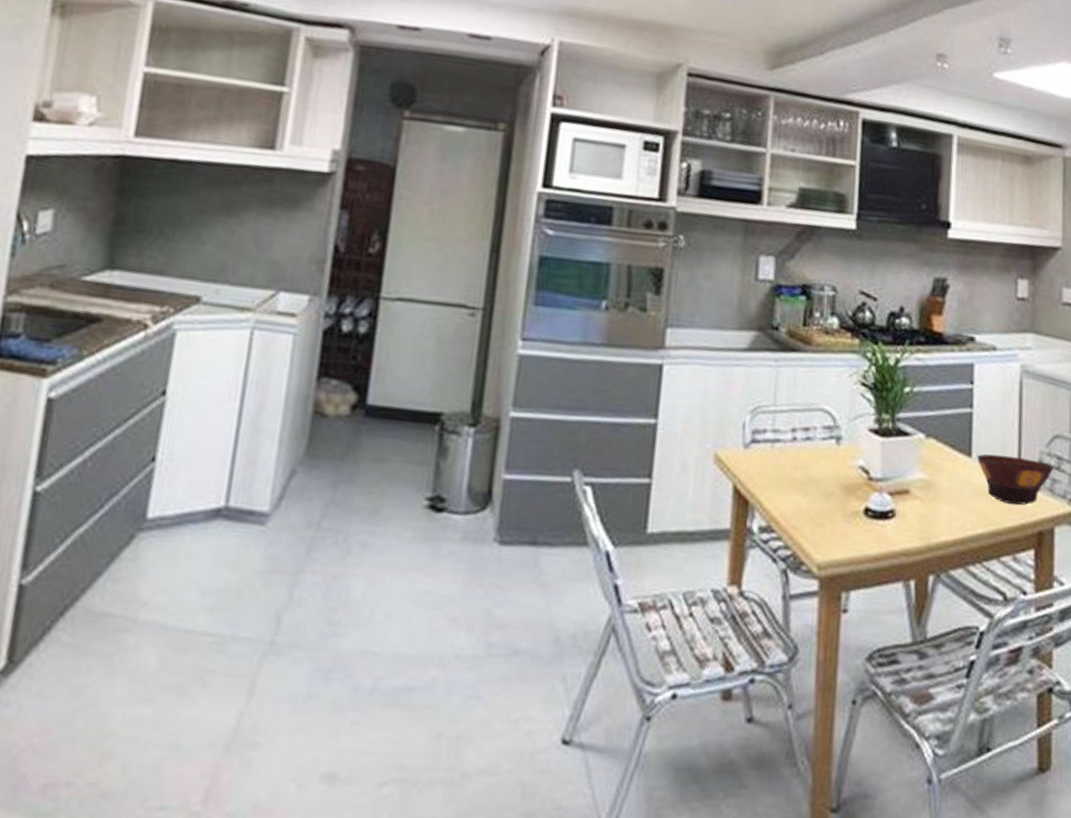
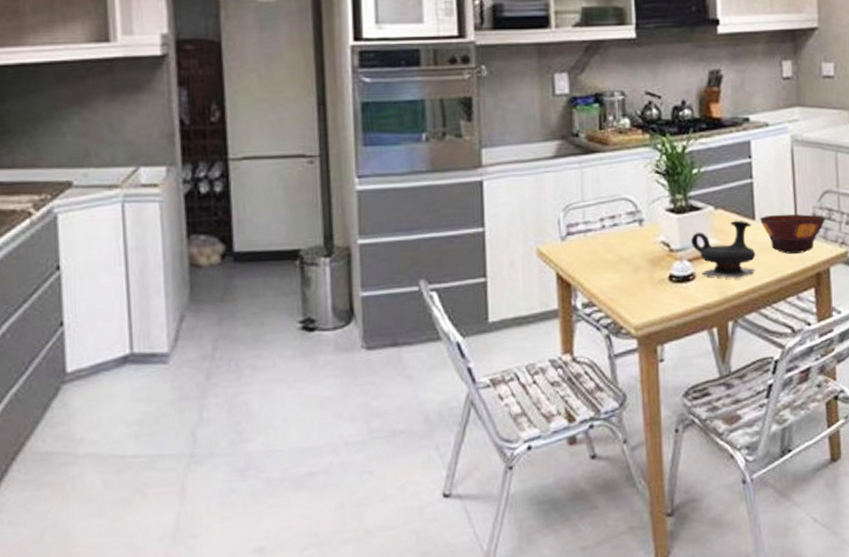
teapot: none [893,454,969,525] -> present [690,220,756,279]

